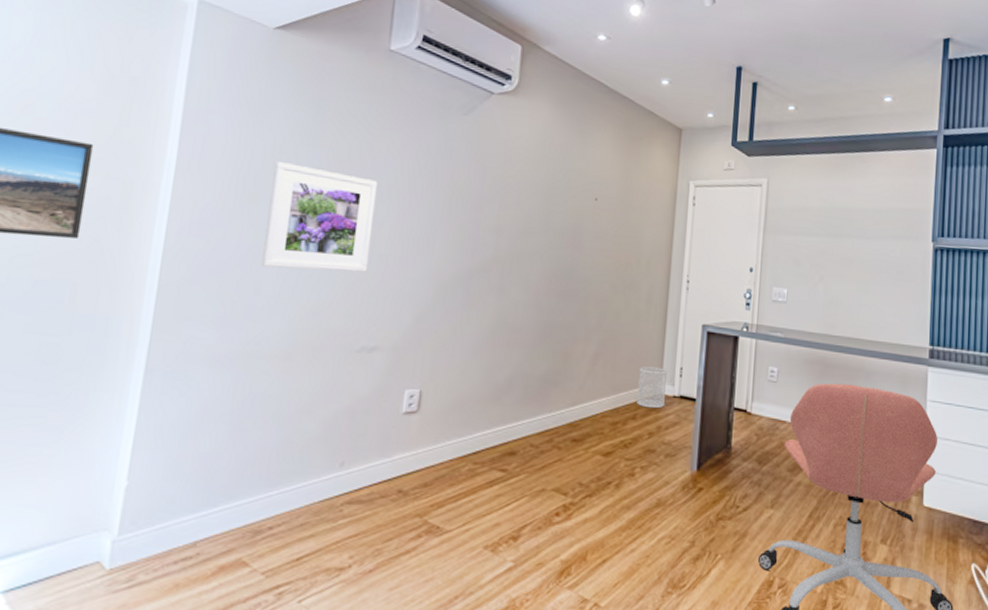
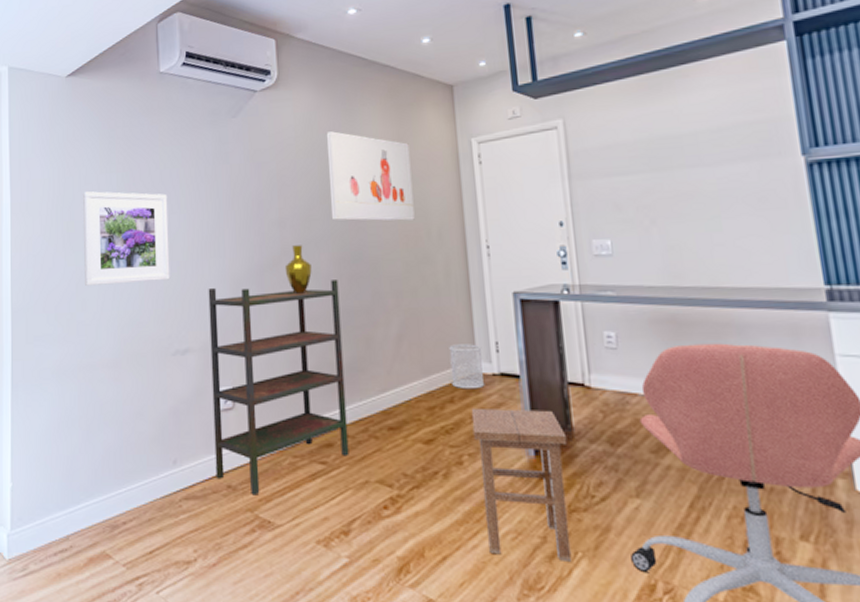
bookshelf: none [387,287,547,501] -> present [208,280,349,495]
vase: none [494,255,523,305] -> present [284,245,312,295]
wall art: none [549,149,634,248] -> present [326,131,415,221]
stool: none [645,425,726,562] -> present [471,408,572,561]

